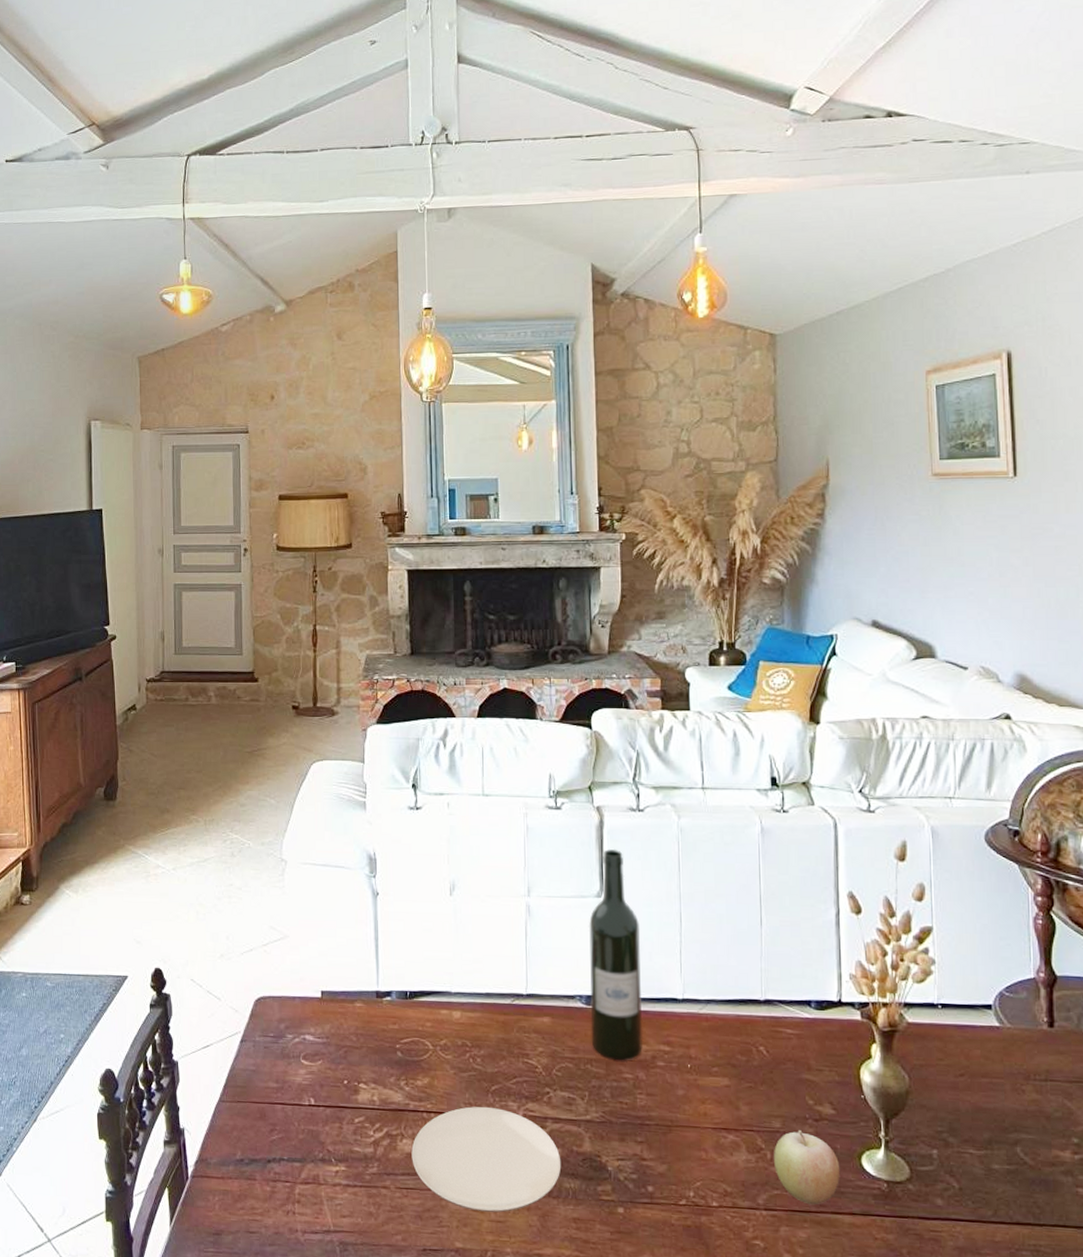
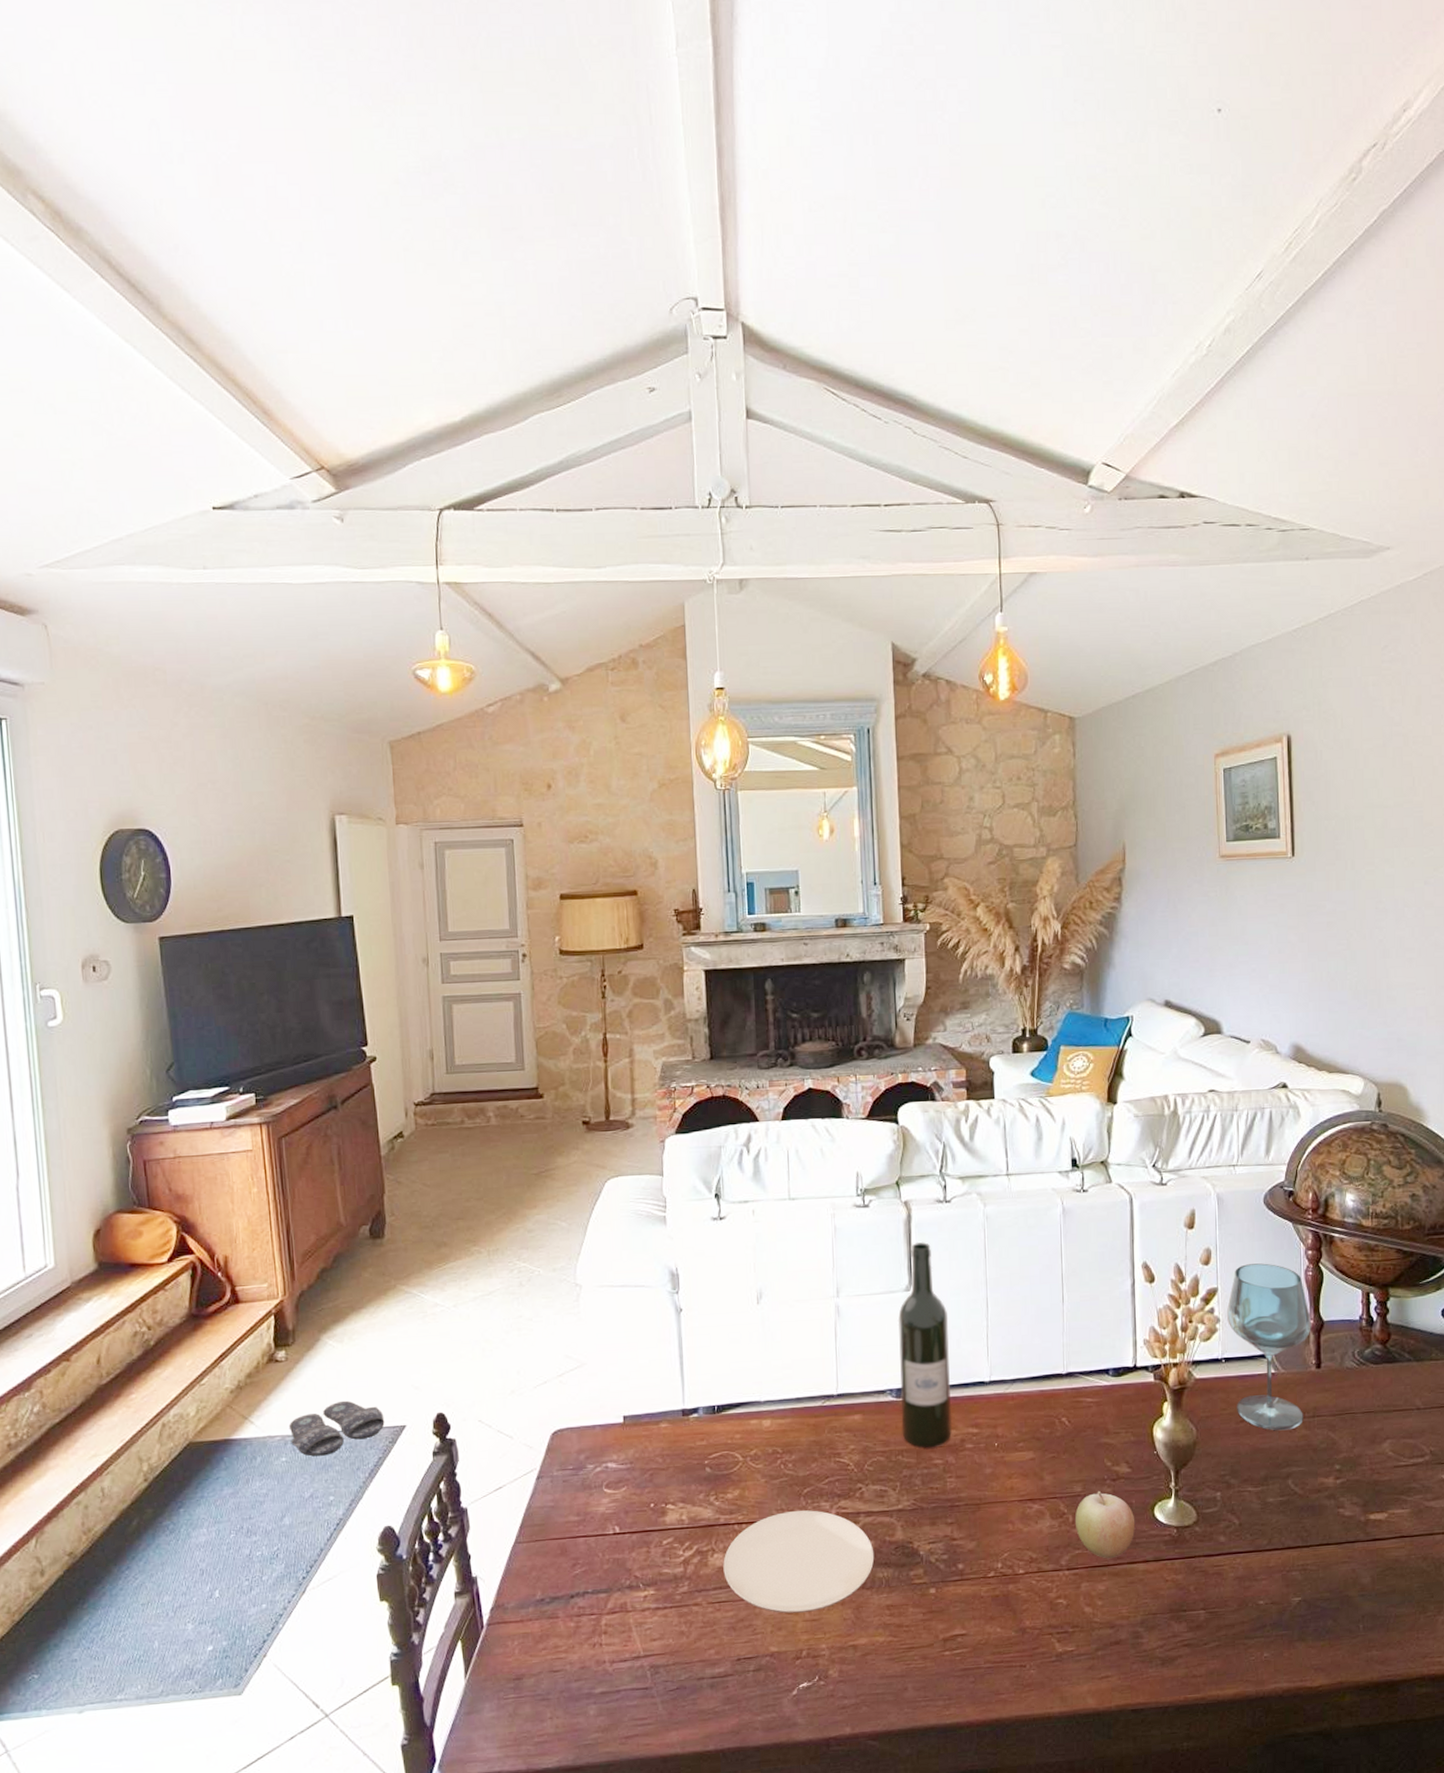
slippers: none [30,946,110,996] -> present [290,1400,385,1456]
wine glass: none [942,905,1042,1092] -> present [1226,1263,1311,1431]

